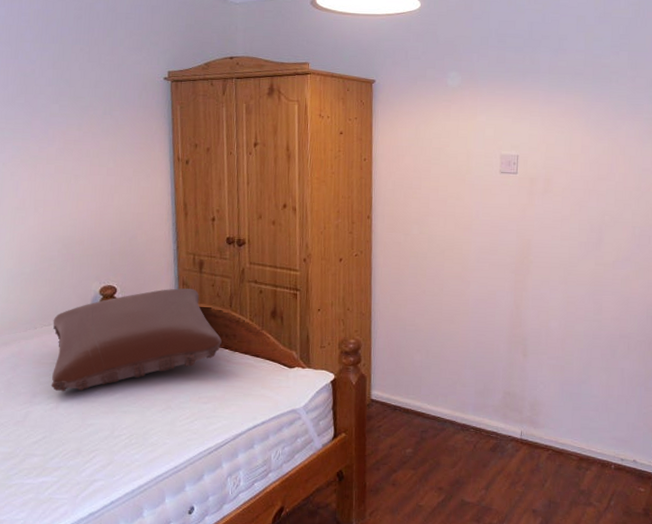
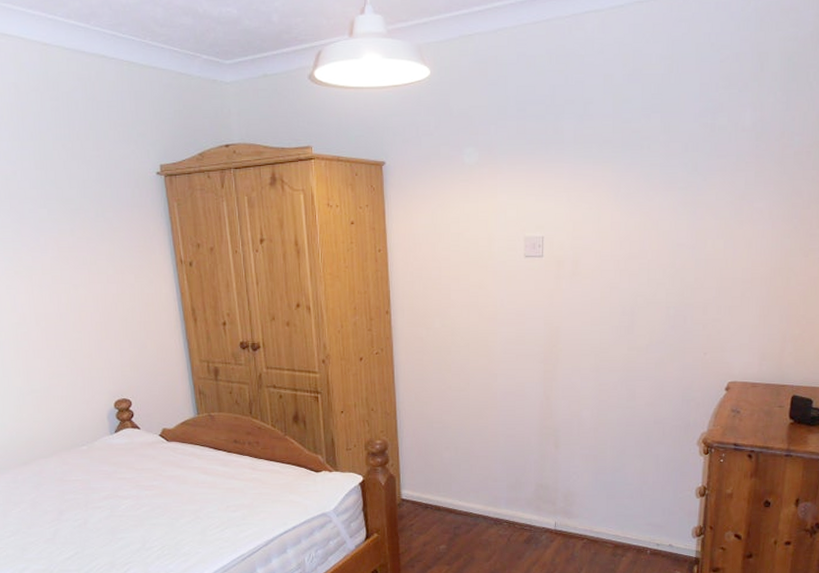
pillow: present [51,288,222,392] -> none [70,397,245,508]

